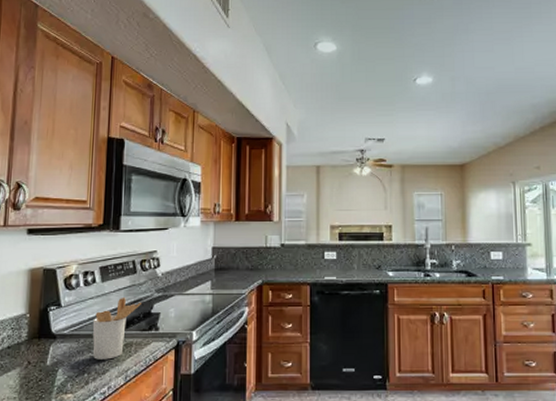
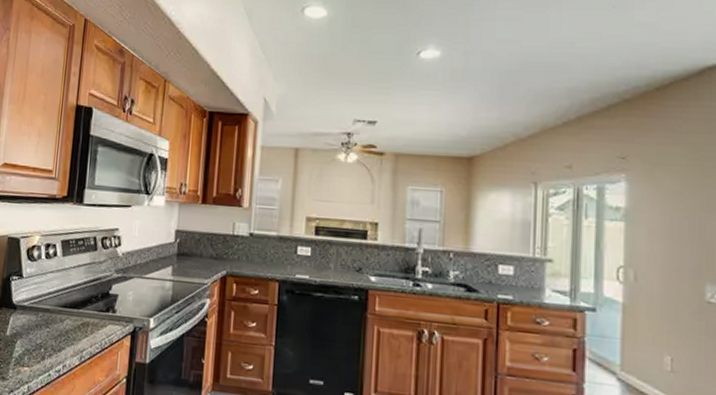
utensil holder: present [92,297,141,360] -> none [50,274,100,338]

